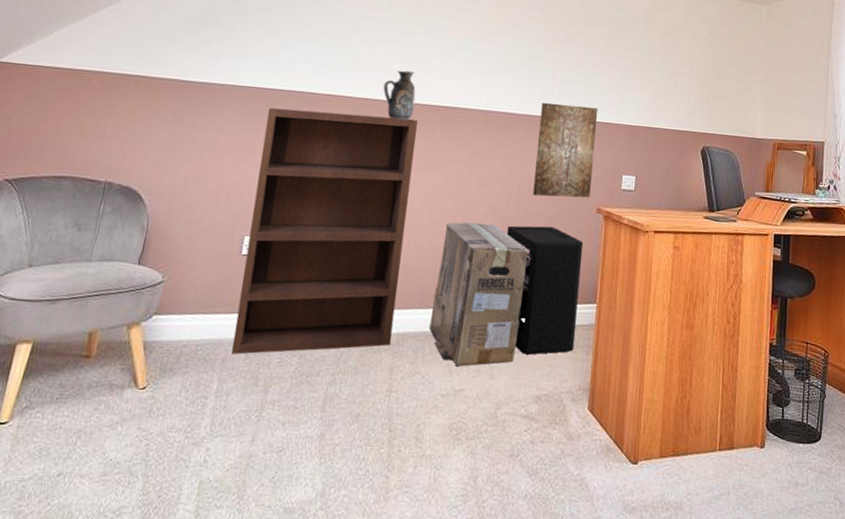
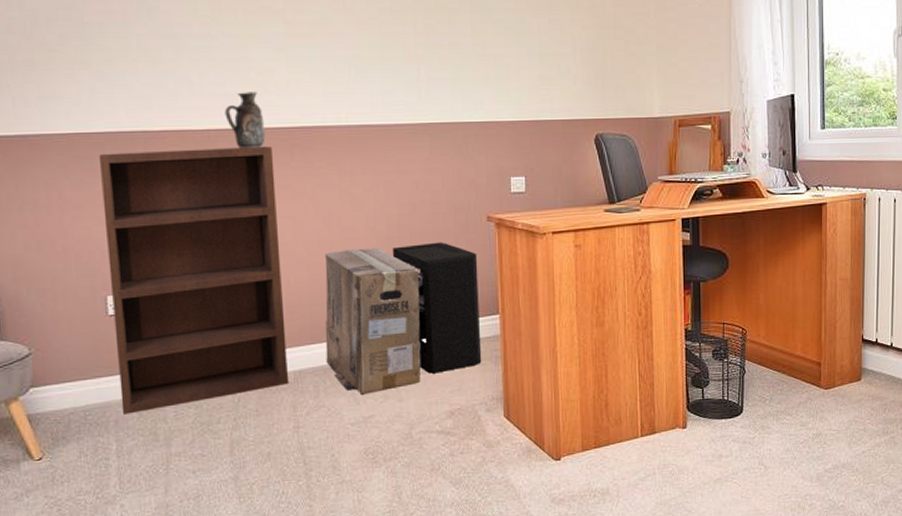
wall art: present [533,102,599,198] -> none [409,106,477,212]

